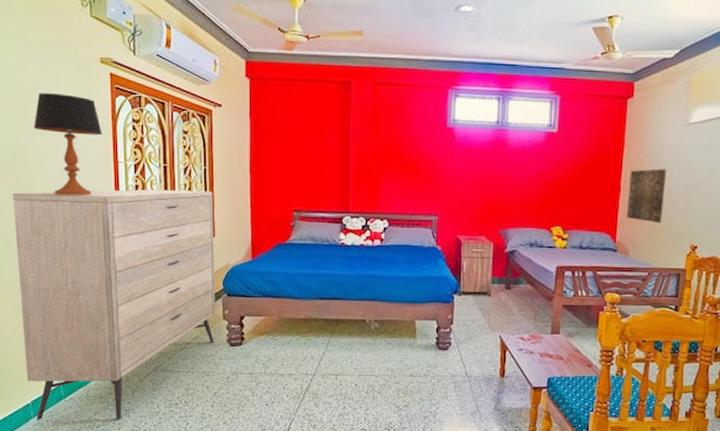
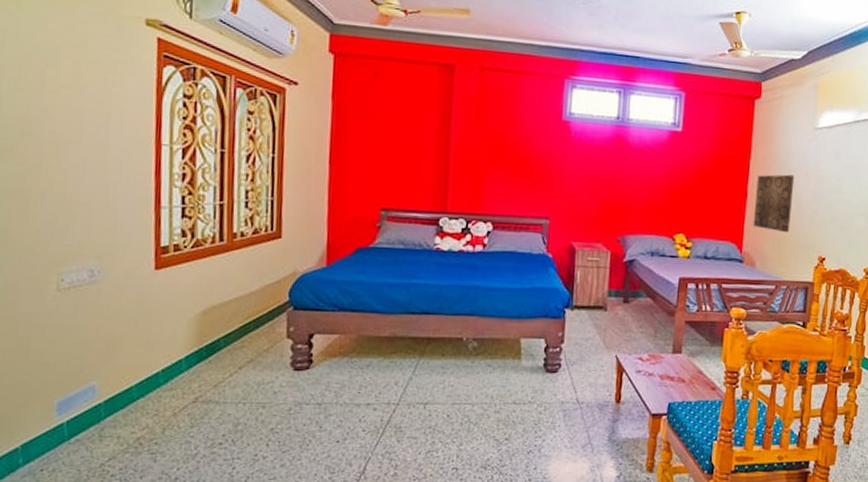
dresser: present [12,189,216,420] -> none [14,178,282,470]
table lamp: present [33,93,102,196] -> none [49,56,143,185]

